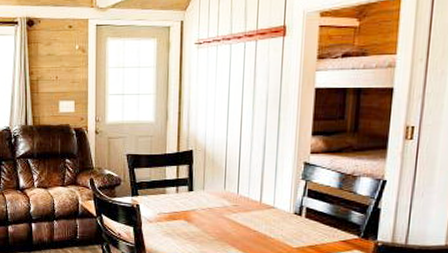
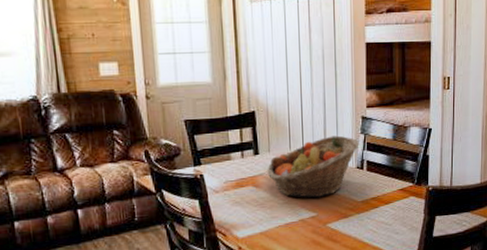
fruit basket: none [200,179,299,239] -> present [267,135,359,198]

